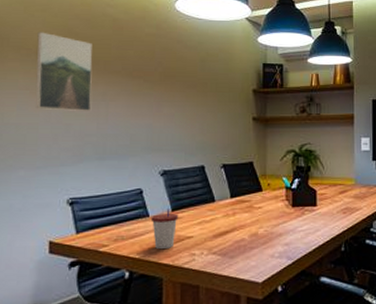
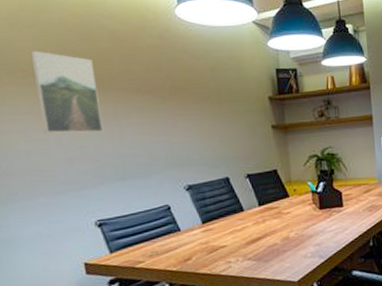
cup: present [150,208,179,250] -> none [182,221,210,261]

